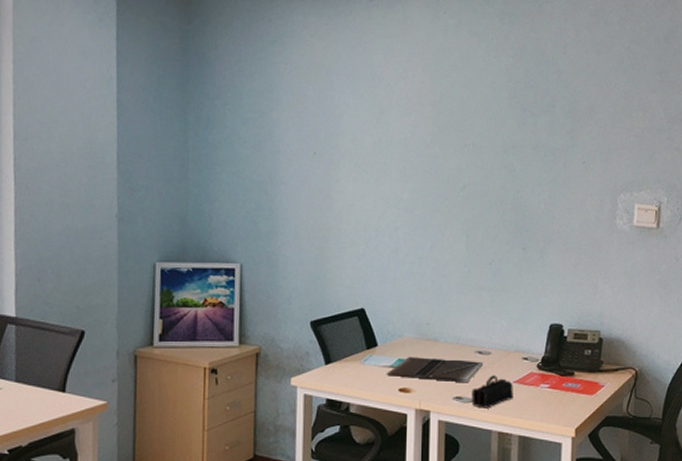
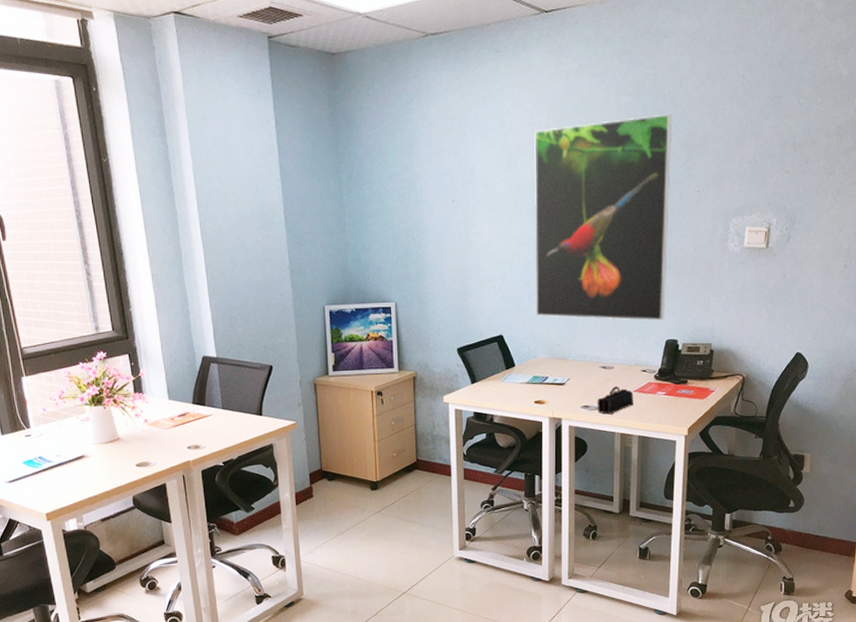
laptop: present [386,357,483,383] -> none [523,374,606,394]
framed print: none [404,79,555,302] -> present [534,113,671,321]

